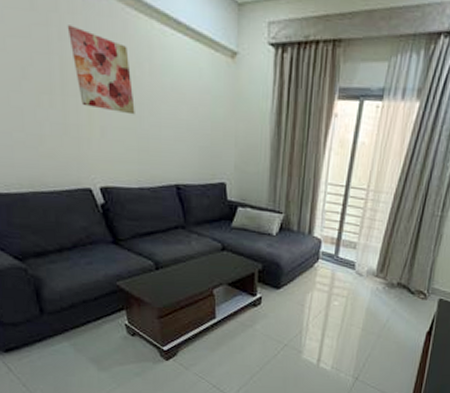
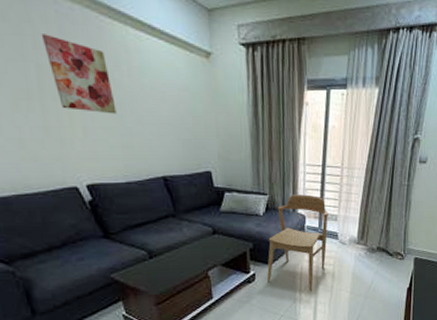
chair: none [274,214,347,321] -> present [267,193,328,290]

